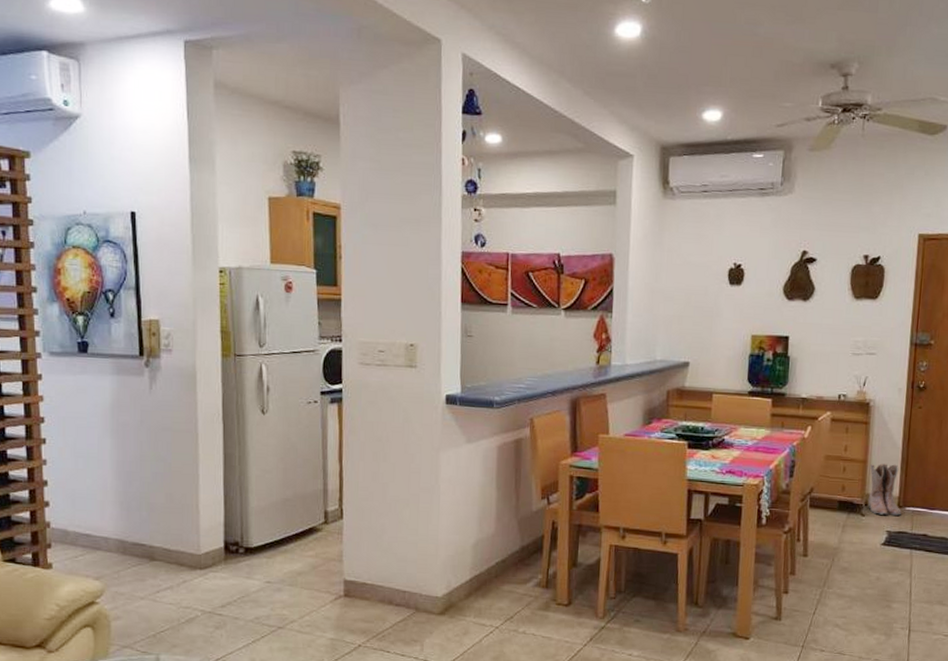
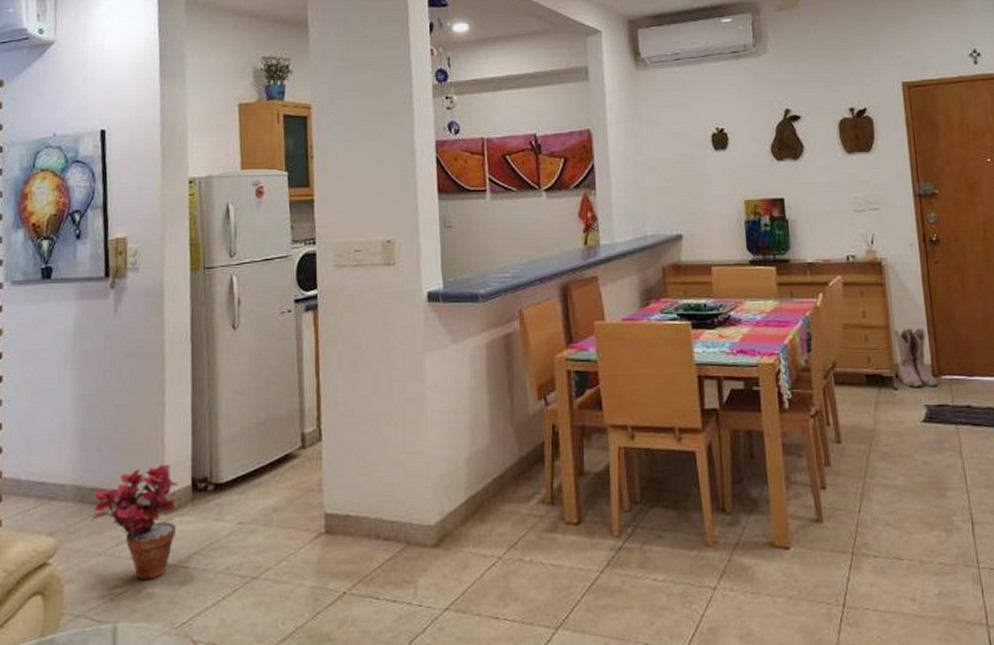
potted plant: none [133,527,212,622] -> present [91,463,178,580]

